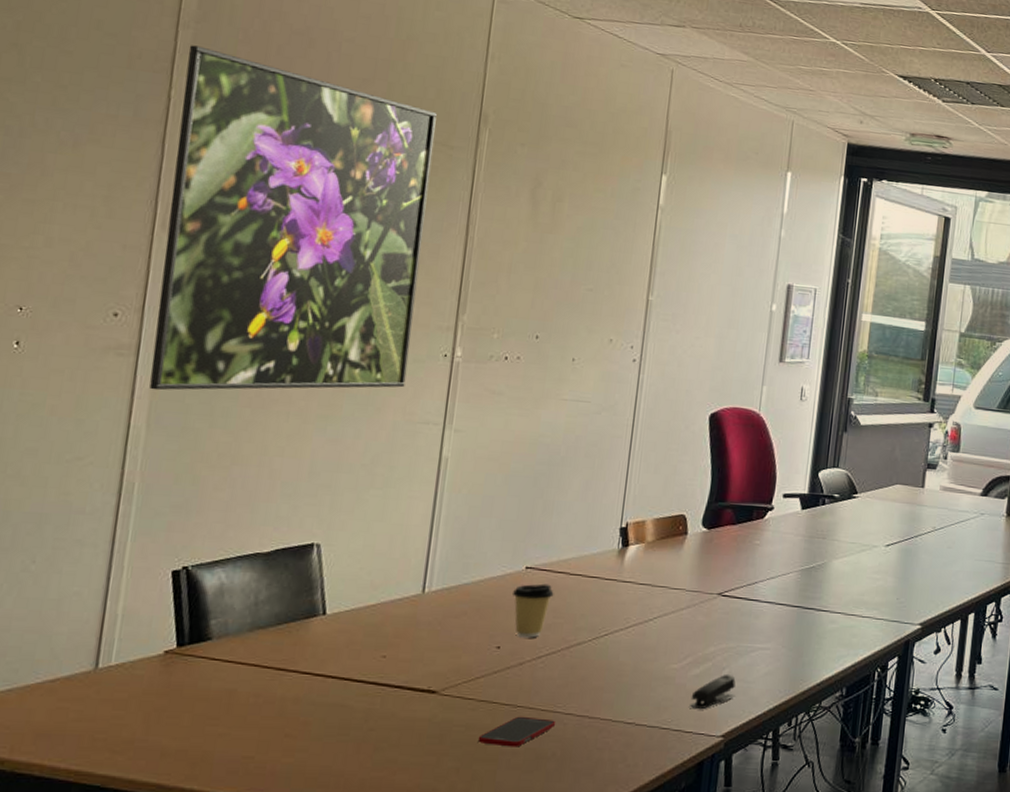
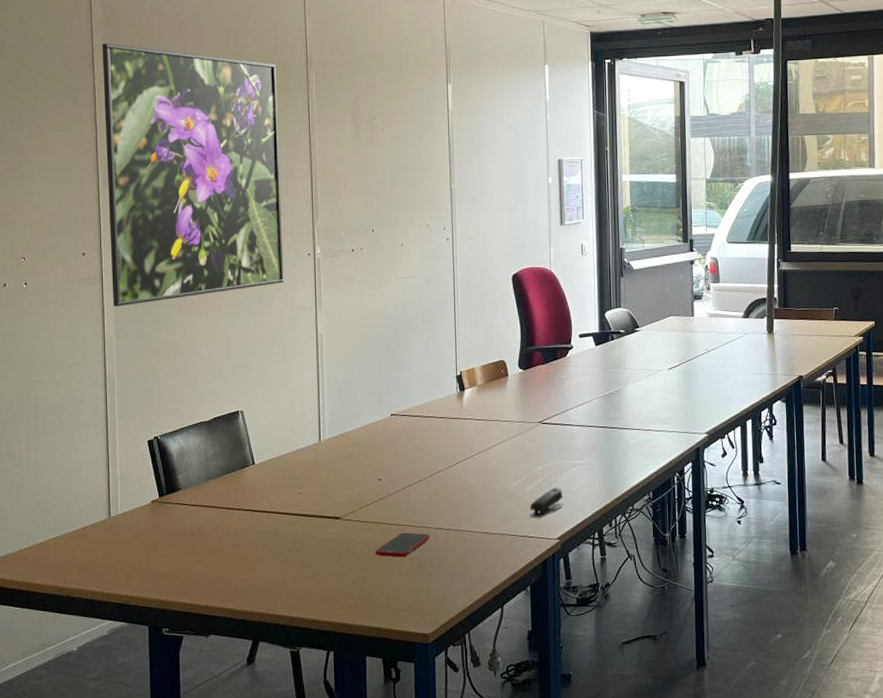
coffee cup: present [513,583,554,638] -> none [384,426,414,470]

